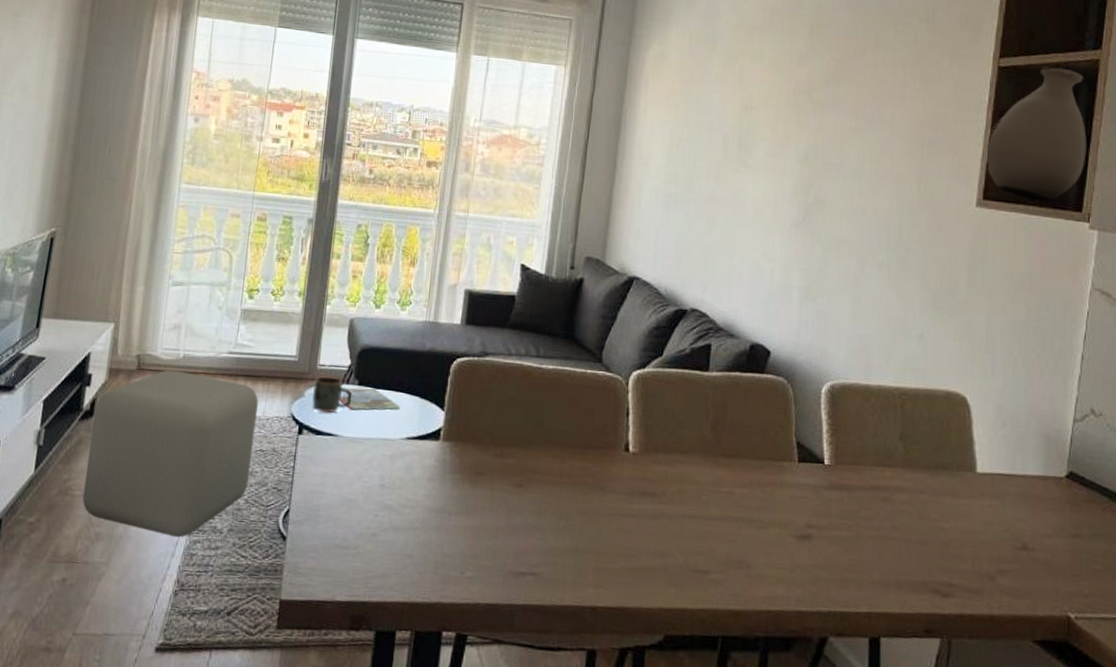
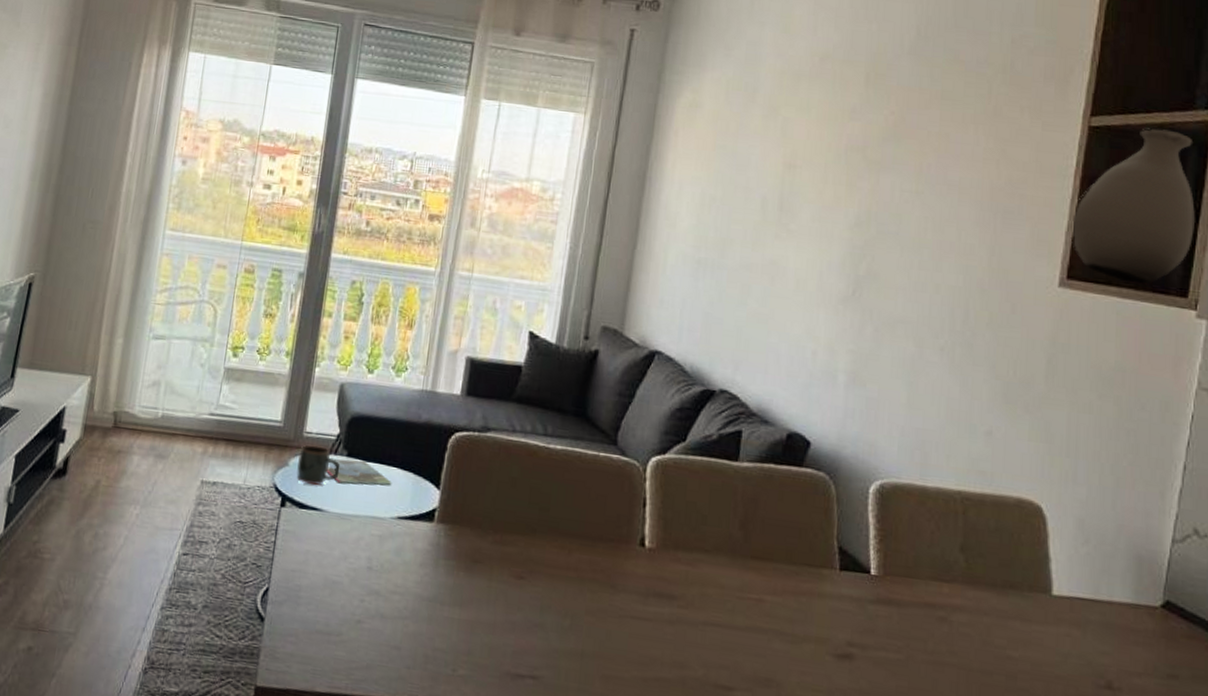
cube: present [82,369,258,538] -> none [51,429,240,611]

